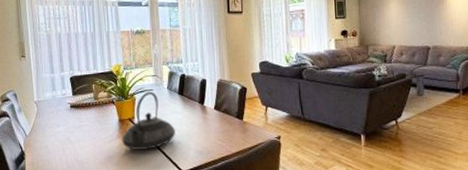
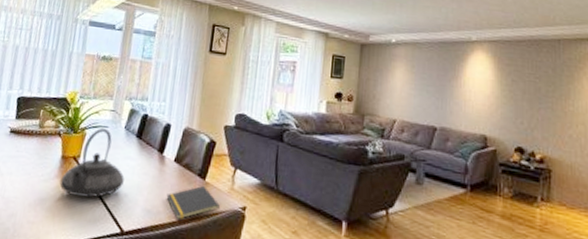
notepad: none [213,124,258,155] -> present [166,185,220,220]

